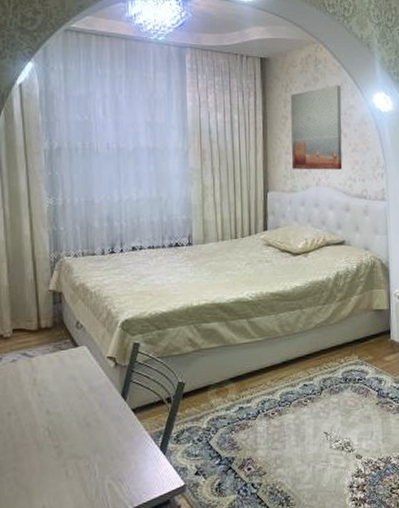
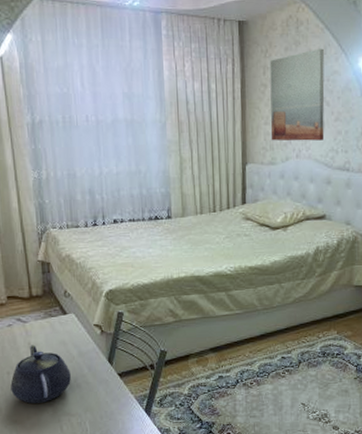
teapot: none [11,381,80,447] -> present [10,345,71,404]

